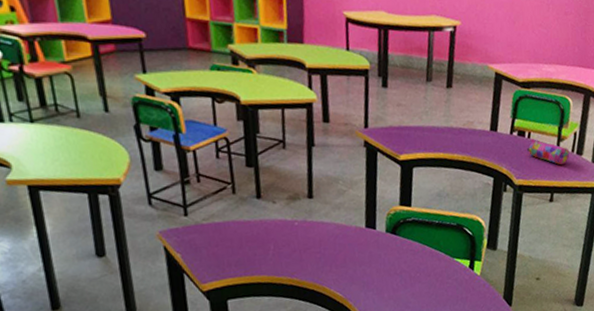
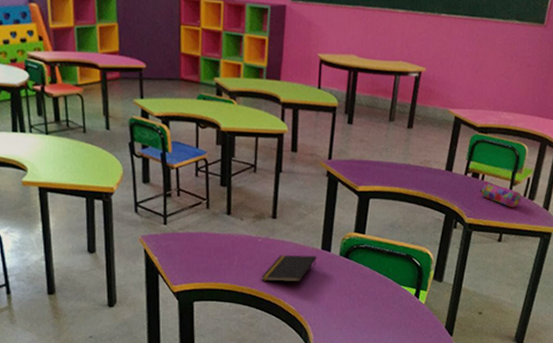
notepad: none [301,234,362,269] -> present [261,255,317,282]

